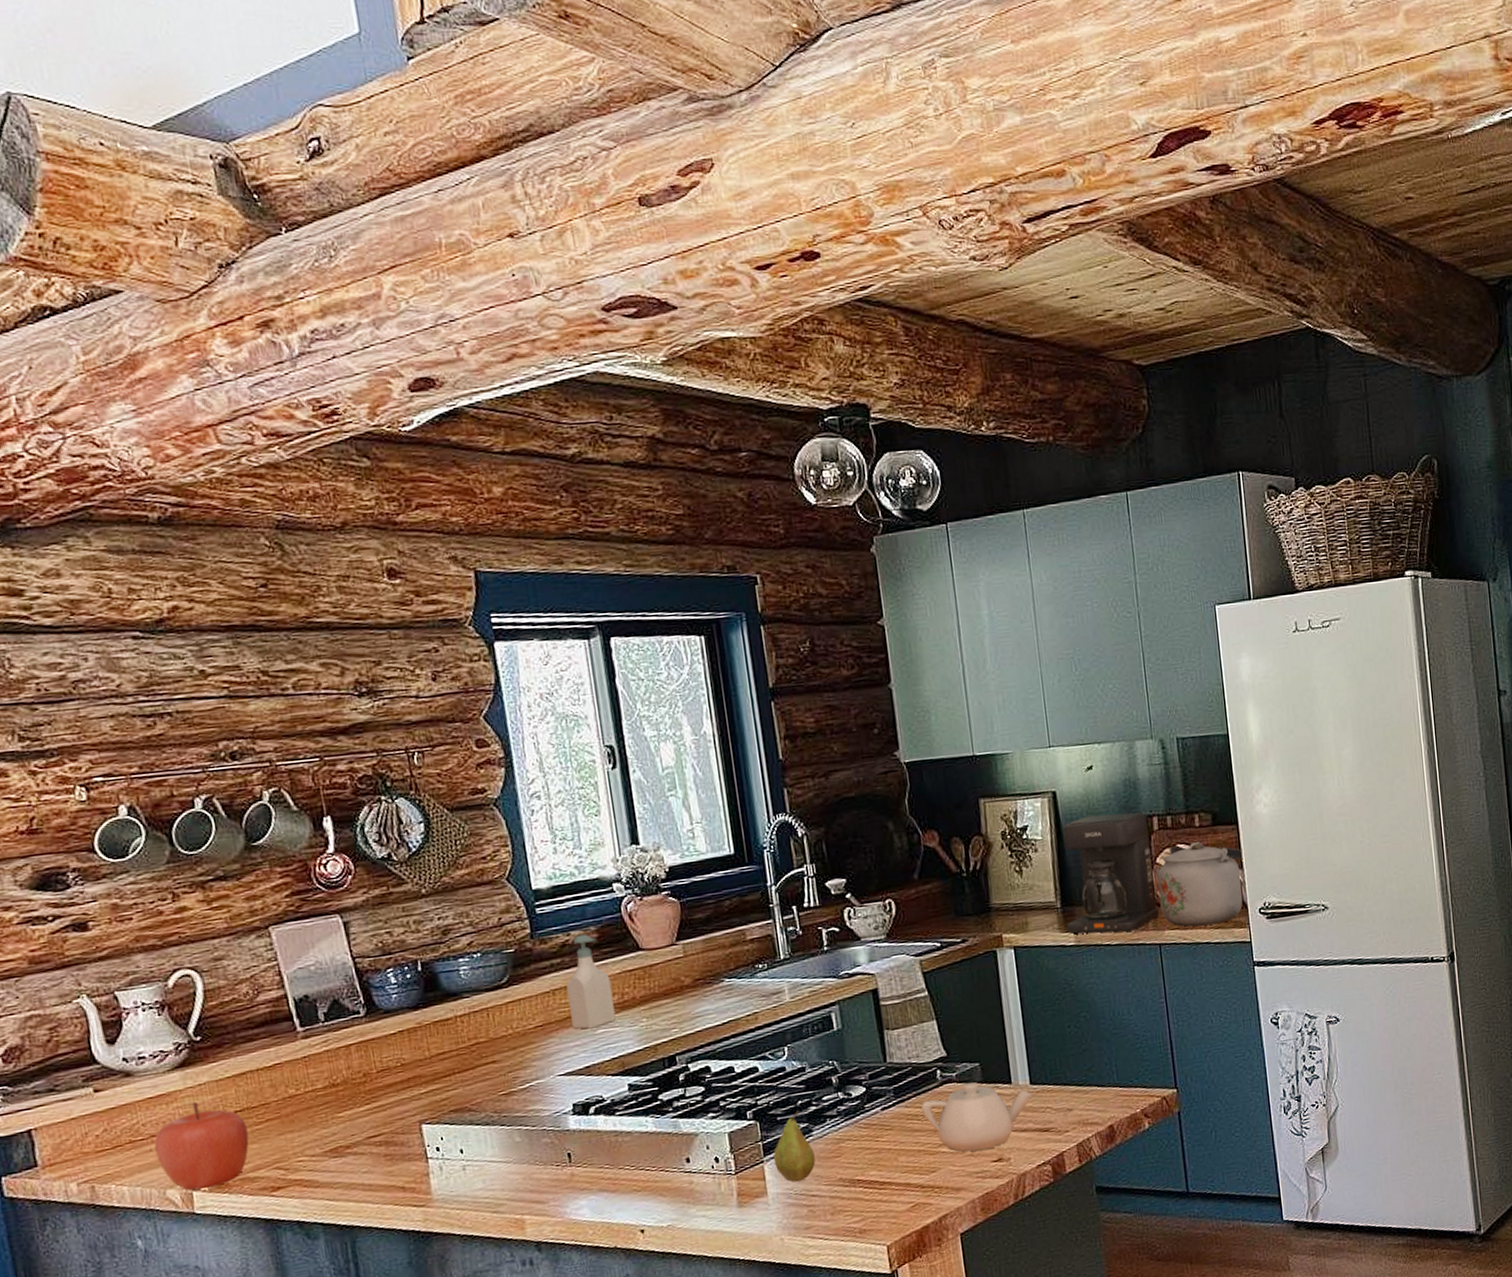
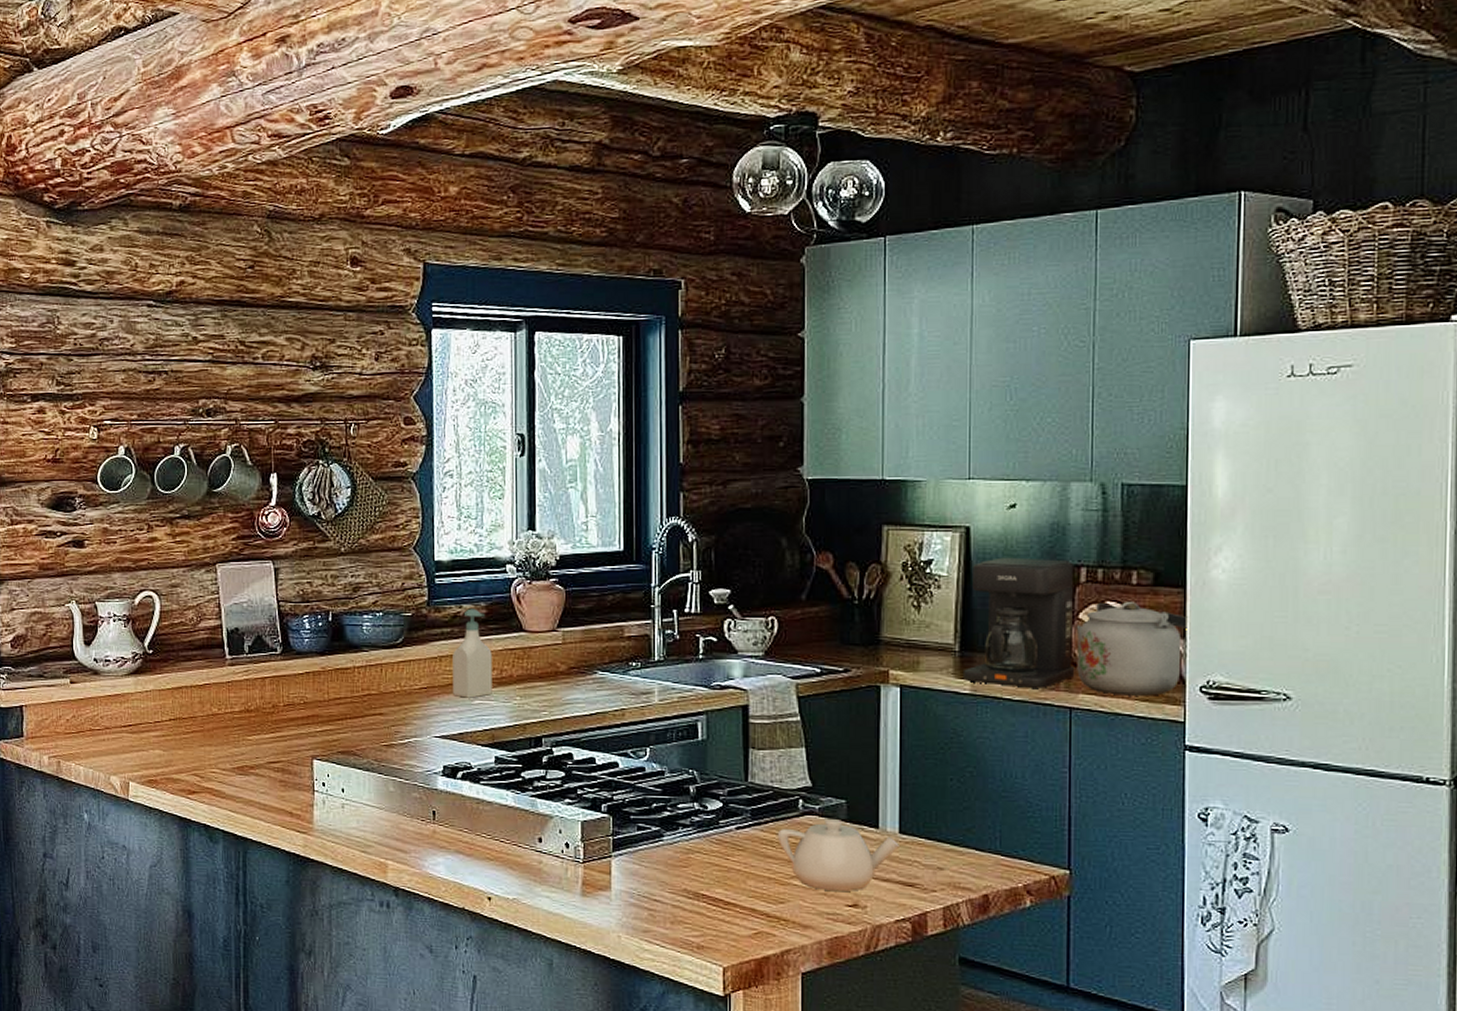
fruit: present [154,1101,249,1191] -> none [107,705,177,782]
fruit: present [773,1110,816,1182] -> none [621,813,662,883]

